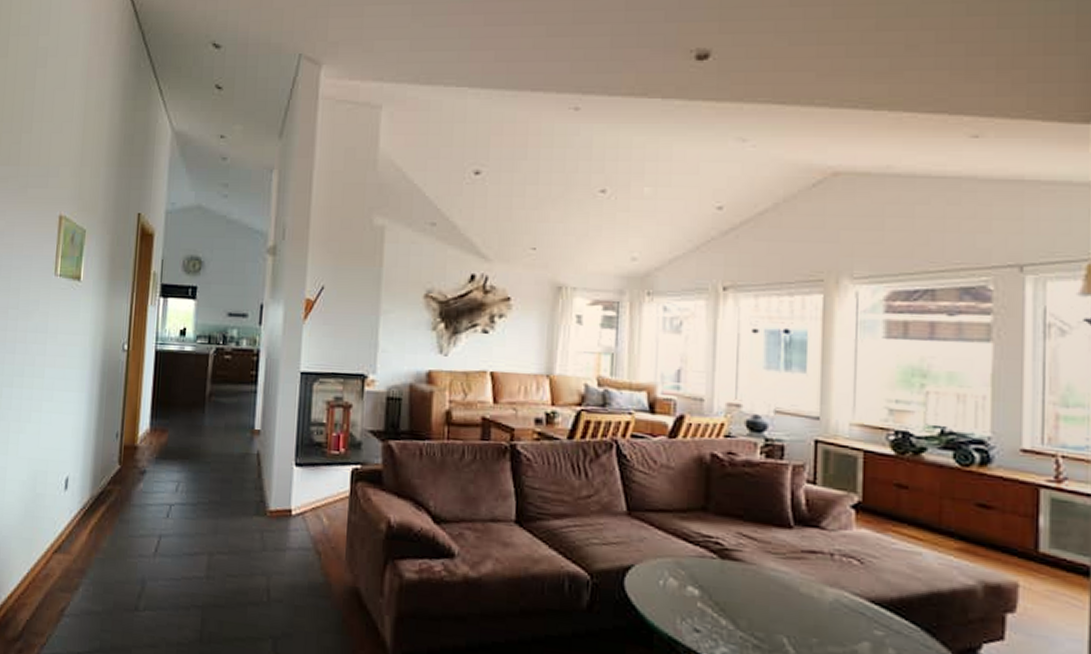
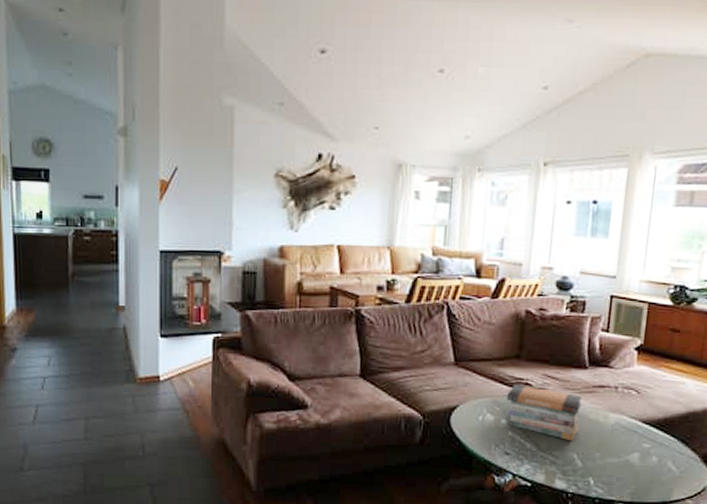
book stack: none [692,543,788,621] -> present [506,384,581,442]

